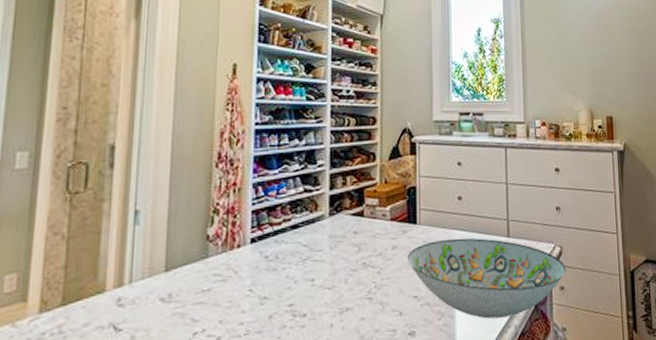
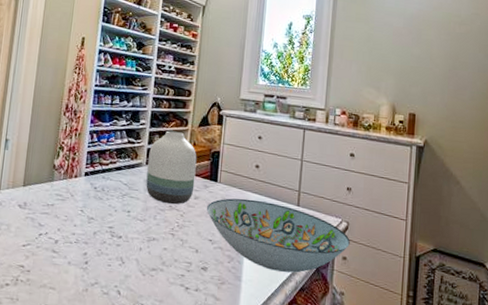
vase: none [331,169,391,262] -> present [146,130,197,205]

